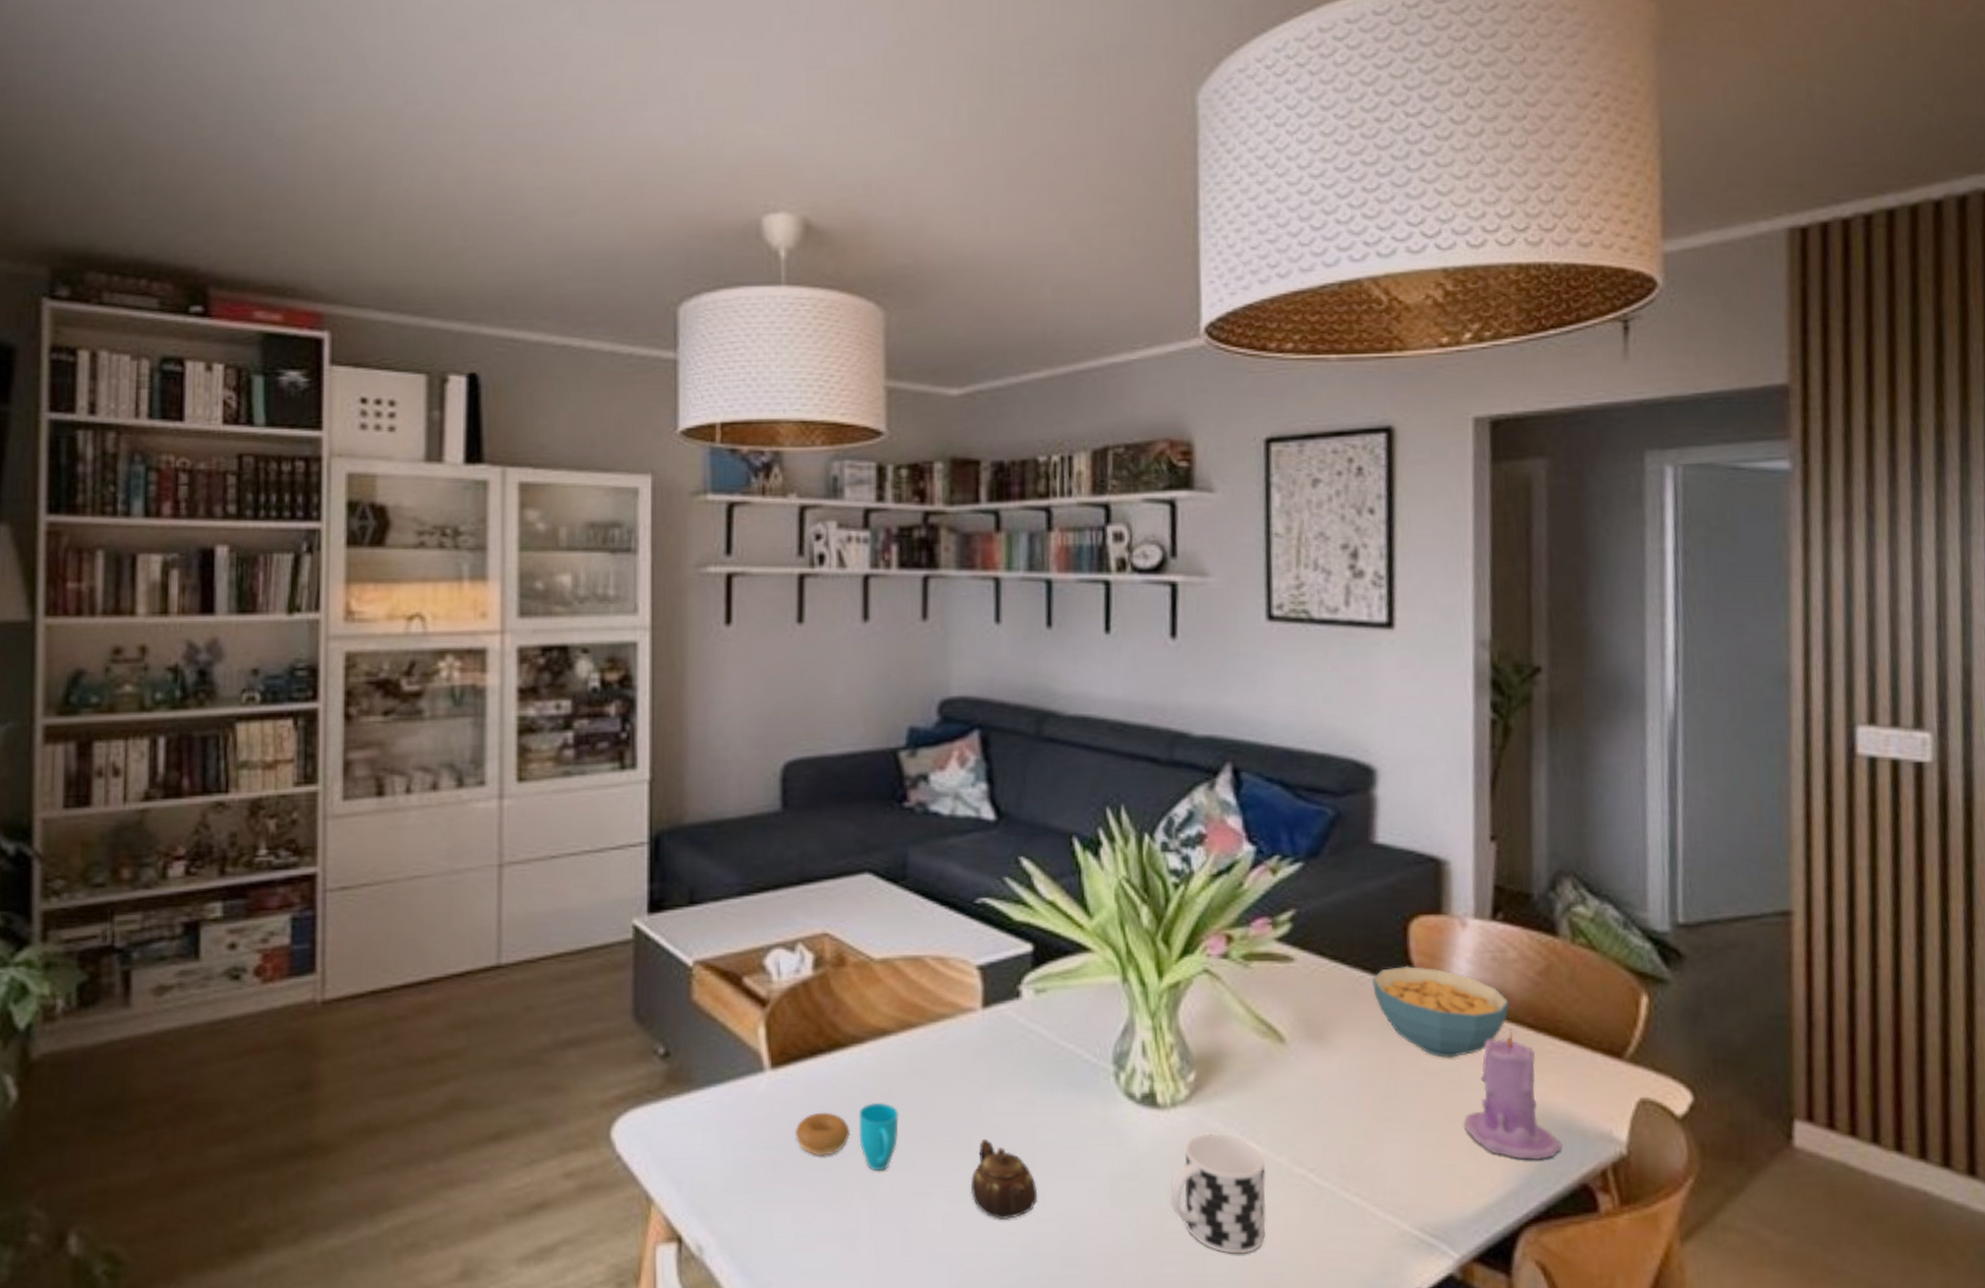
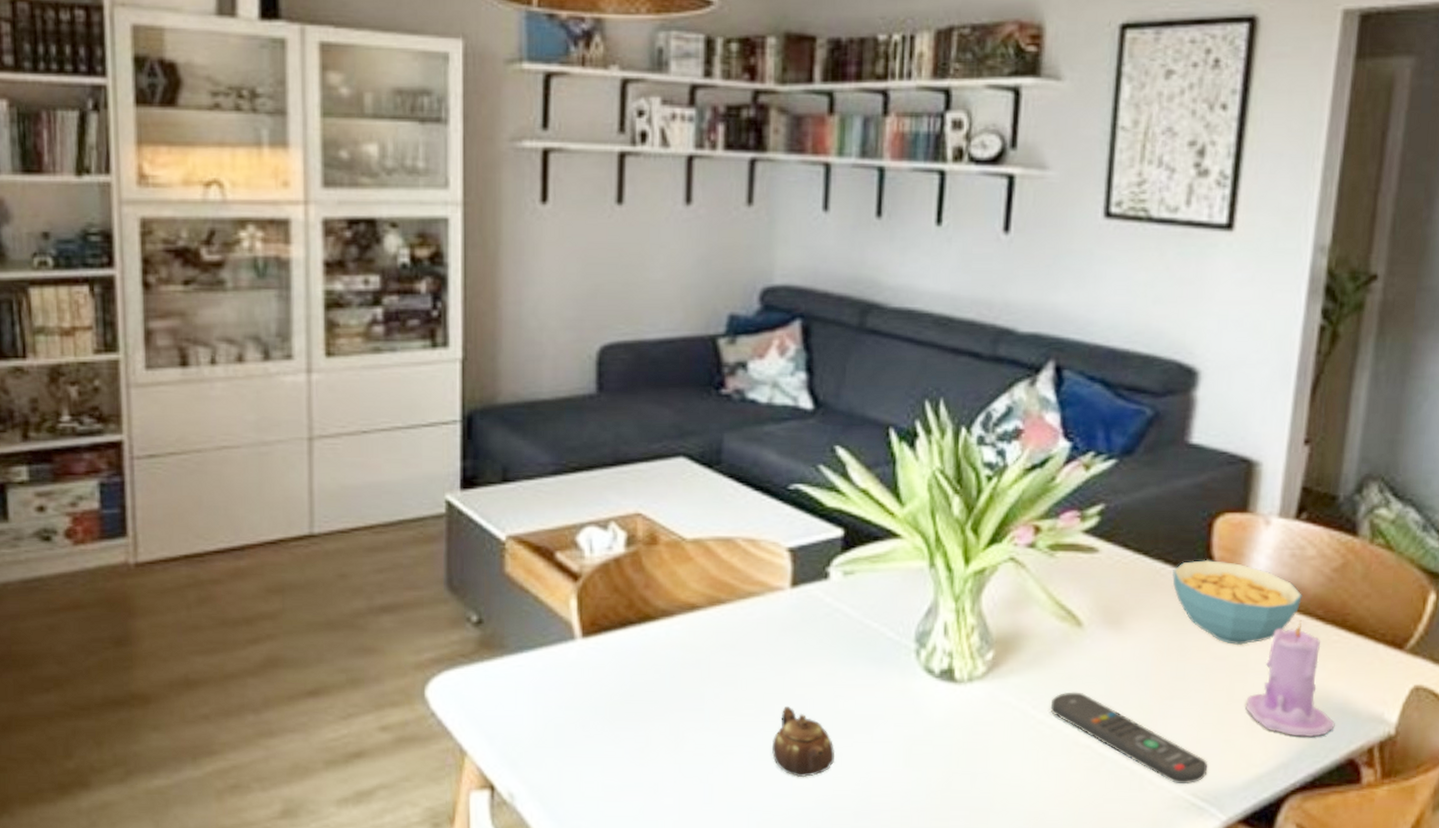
cup: present [794,1102,899,1170] -> none [604,670,705,731]
cup: present [1170,1133,1266,1254] -> none [960,706,1053,812]
remote control: none [1259,1115,1433,1217] -> present [1050,692,1208,784]

